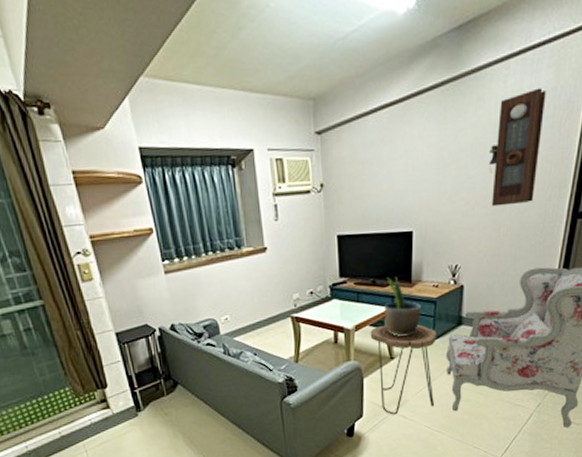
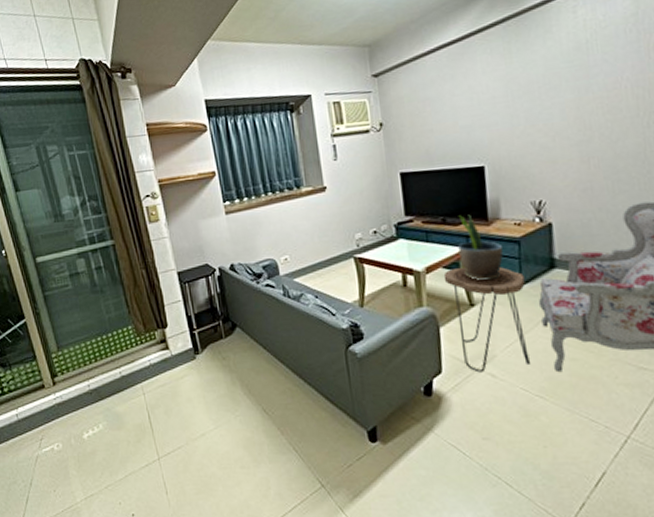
pendulum clock: present [489,88,546,207] -> none [565,14,628,137]

